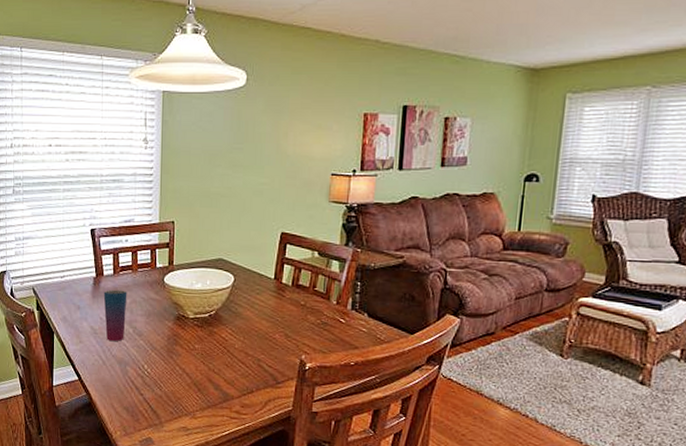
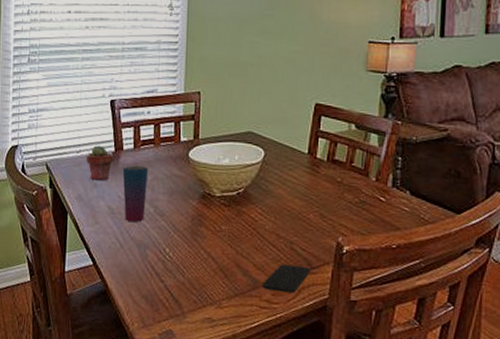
potted succulent: none [69,271,95,304] -> present [86,145,114,181]
smartphone: none [232,379,276,405] -> present [262,264,310,293]

